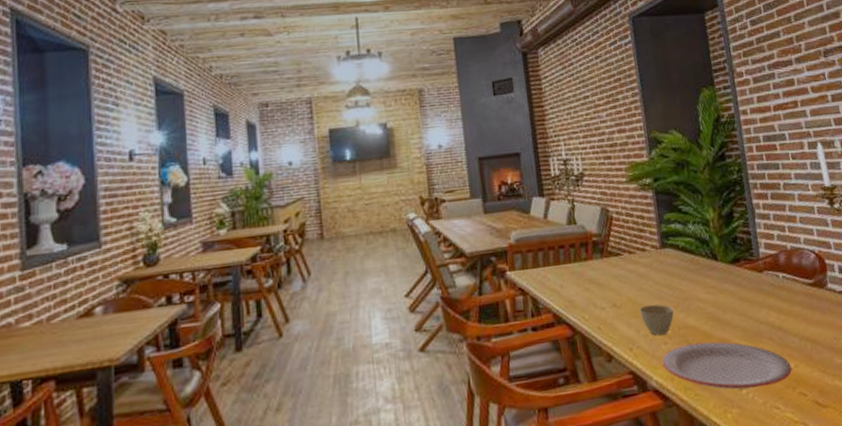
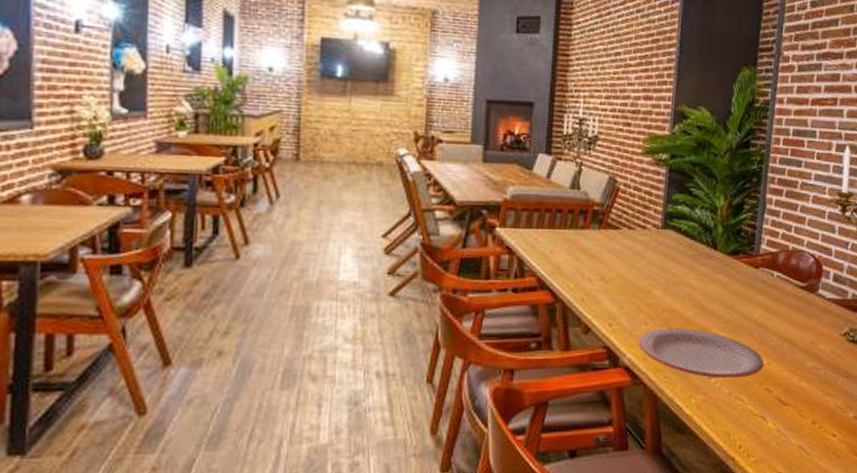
cup: present [639,304,674,336] -> none [627,283,661,315]

